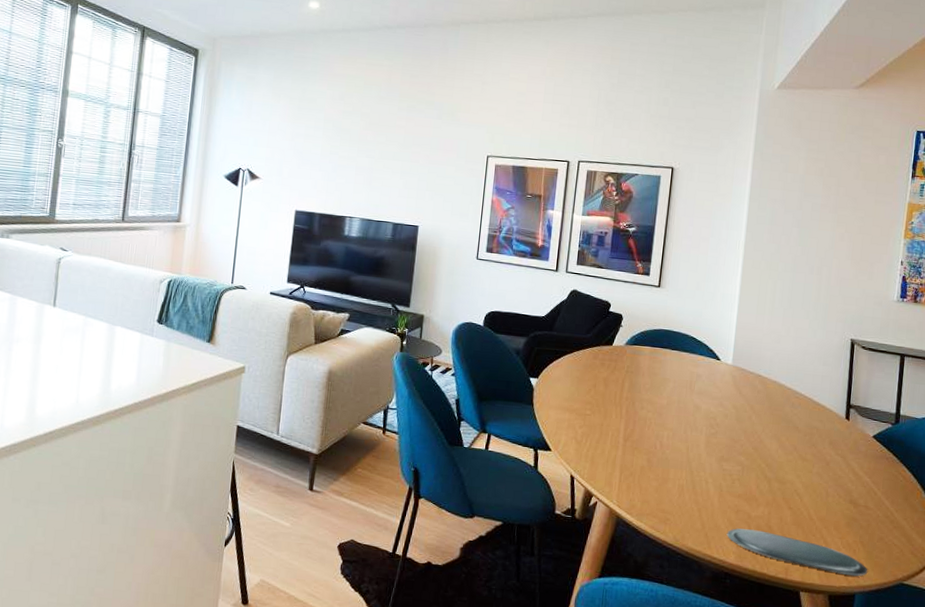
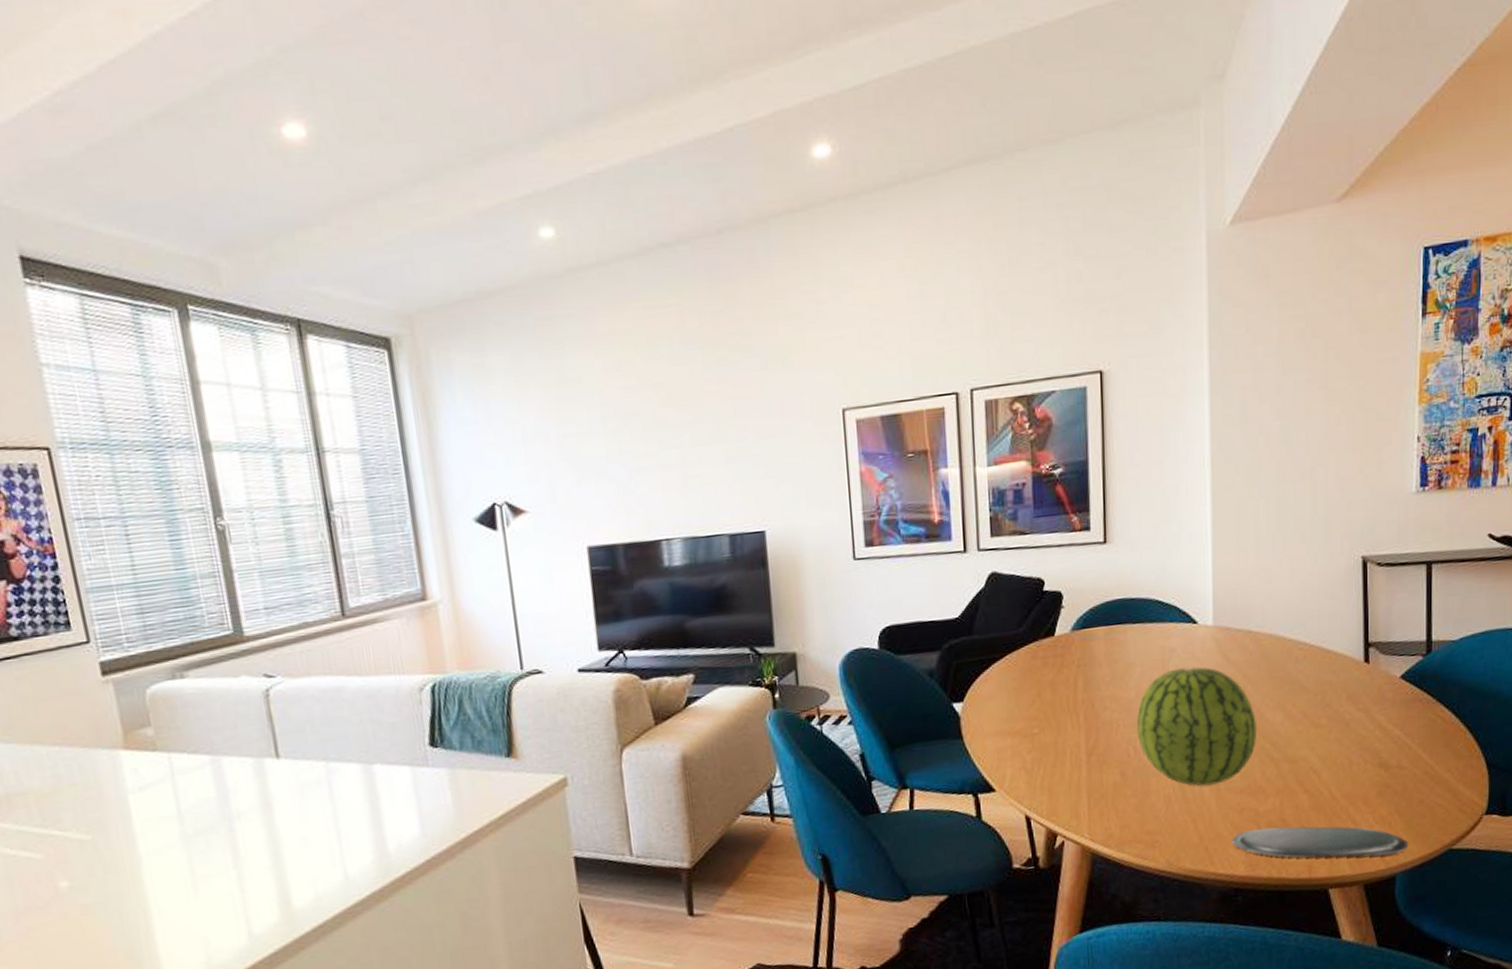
fruit: none [664,390,757,486] -> present [1136,667,1256,786]

